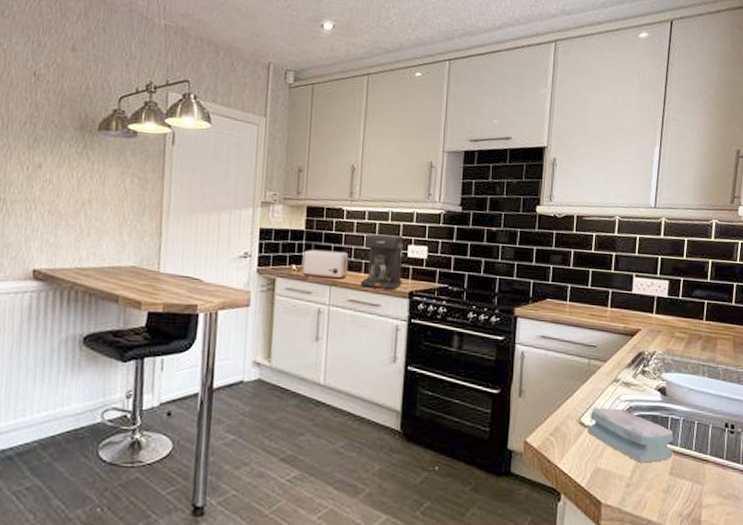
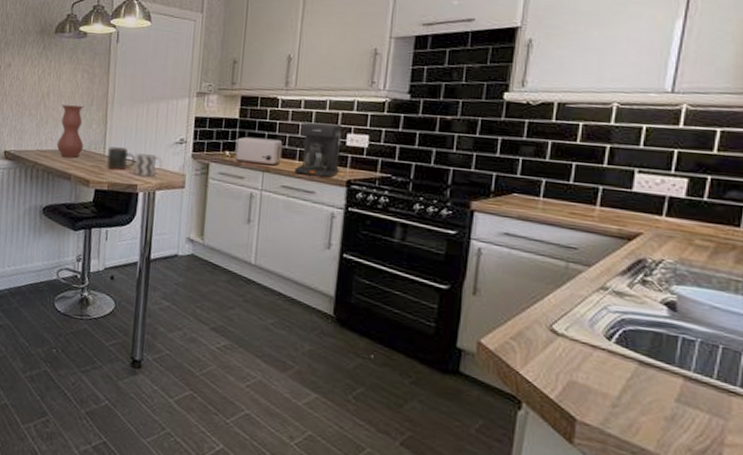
vase: none [100,214,135,277] -> present [56,105,84,159]
mug: none [160,262,195,289] -> present [106,146,135,171]
cup: none [193,268,225,295] -> present [134,152,163,177]
sponge: present [587,407,674,463] -> none [561,315,686,385]

